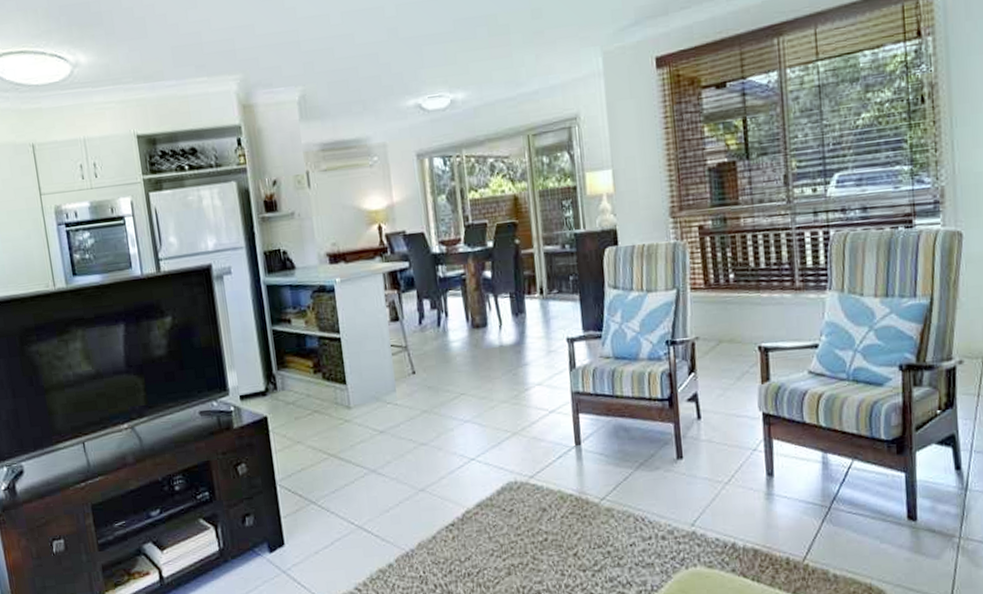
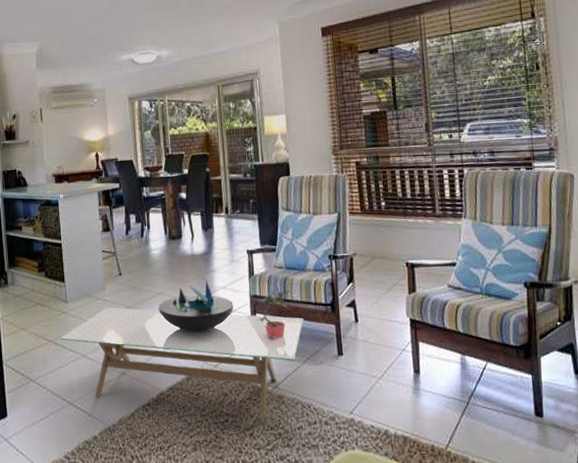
coffee table: none [343,412,637,538] -> present [59,307,304,421]
decorative bowl: none [461,376,552,437] -> present [158,280,234,331]
potted plant: none [579,381,620,444] -> present [256,287,291,340]

